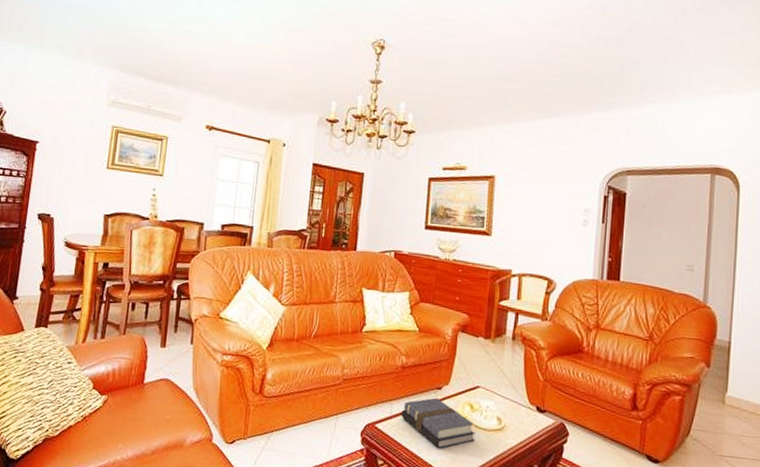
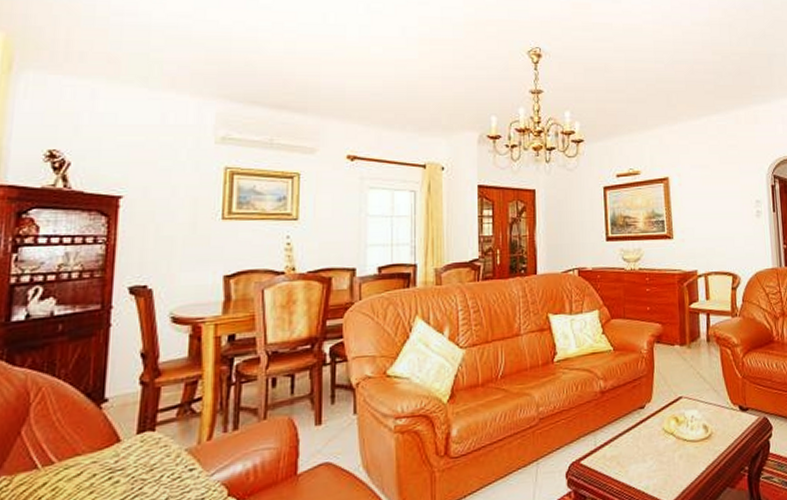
book: present [401,397,475,448] -> none [606,418,685,472]

